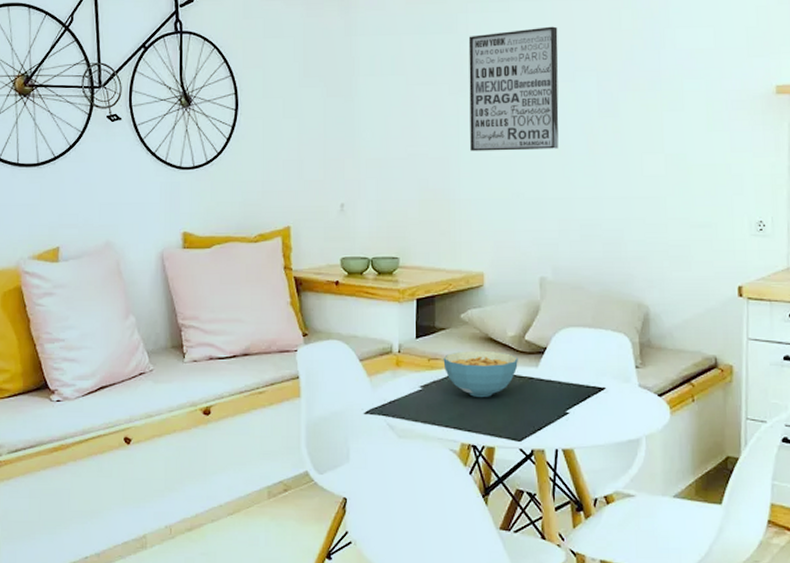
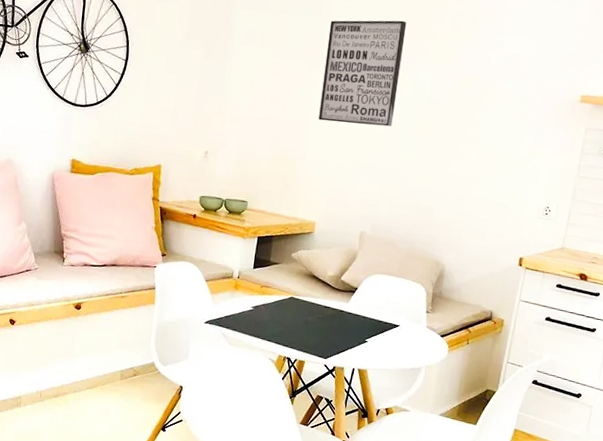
cereal bowl: present [443,350,518,397] -> none [272,283,333,322]

